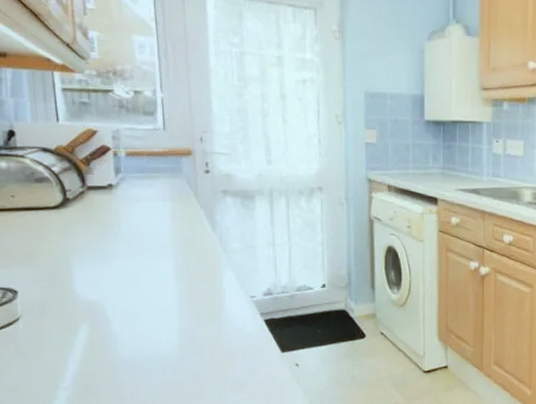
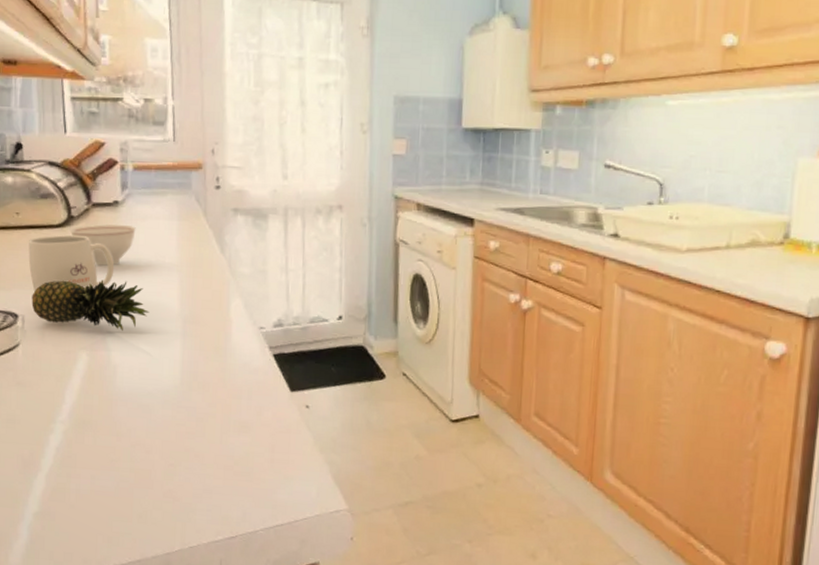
mug: none [25,216,111,270] -> present [28,235,115,292]
fruit: none [30,257,147,304] -> present [31,280,150,332]
bowl: none [67,206,131,244] -> present [70,224,136,266]

